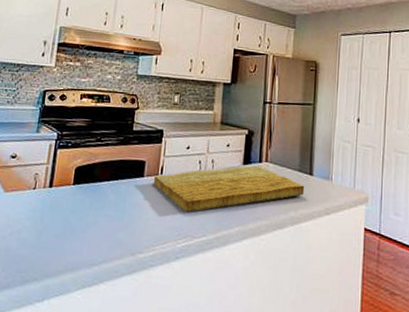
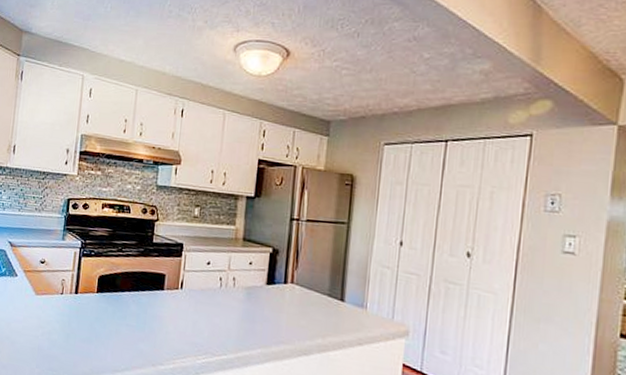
cutting board: present [153,165,305,213] -> none [173,286,335,330]

